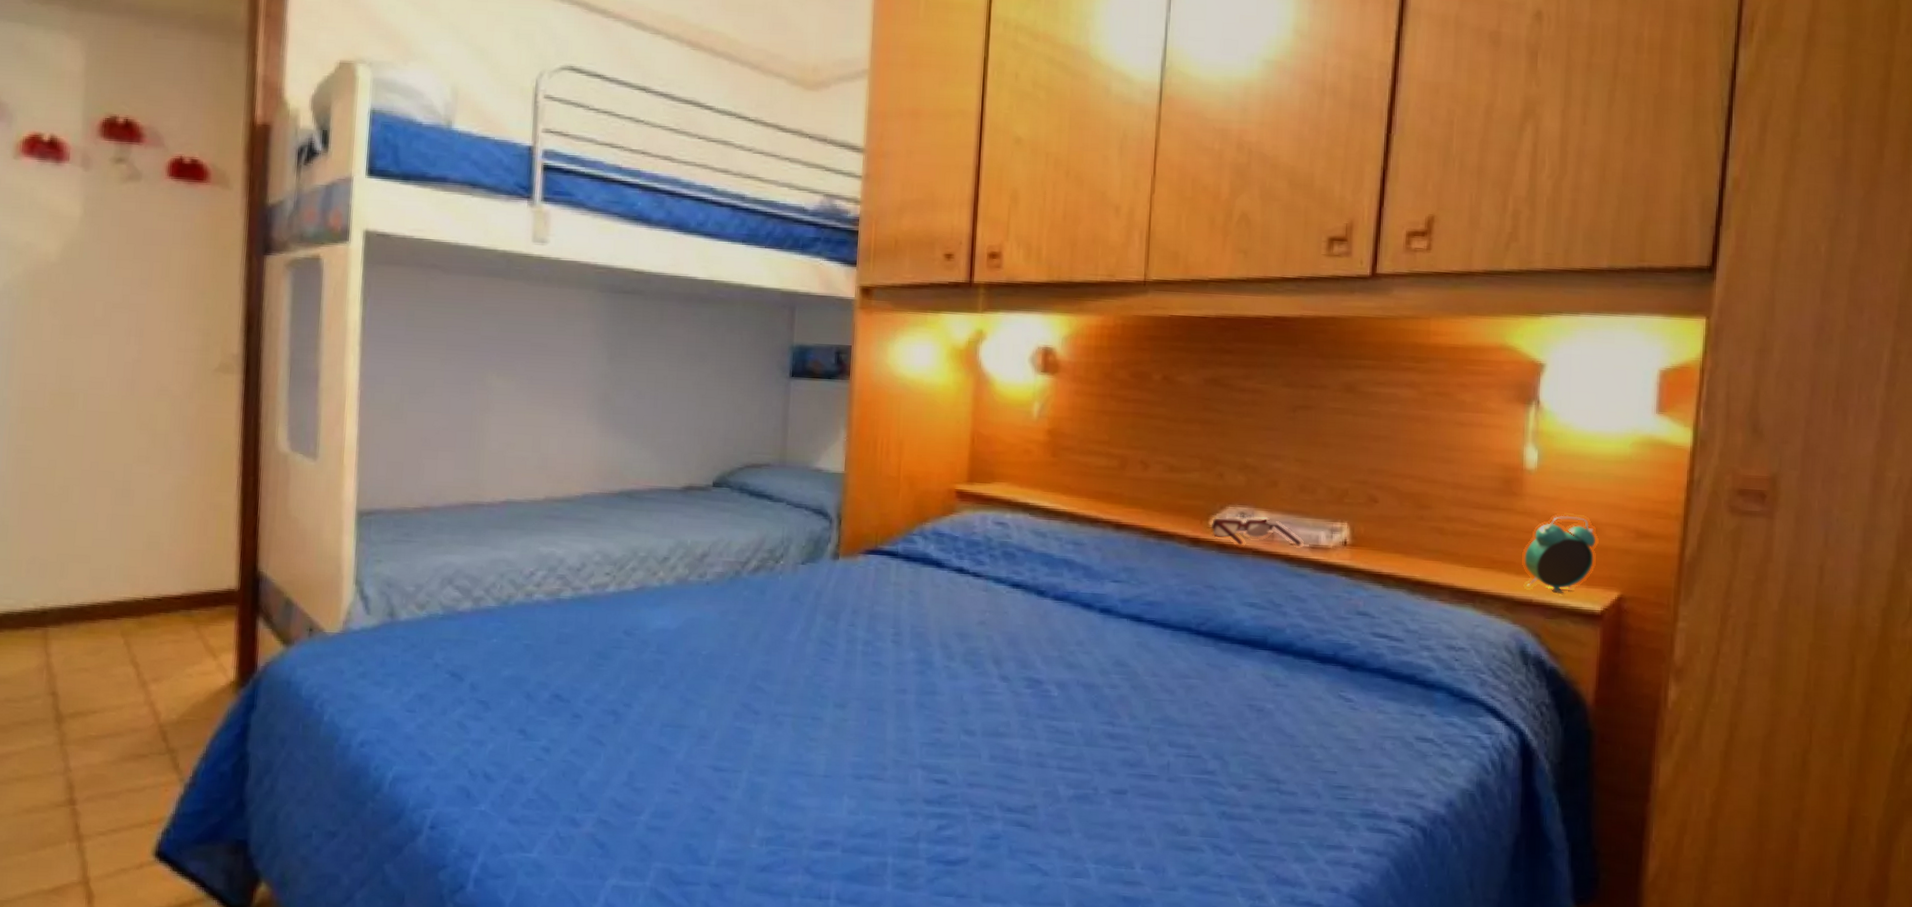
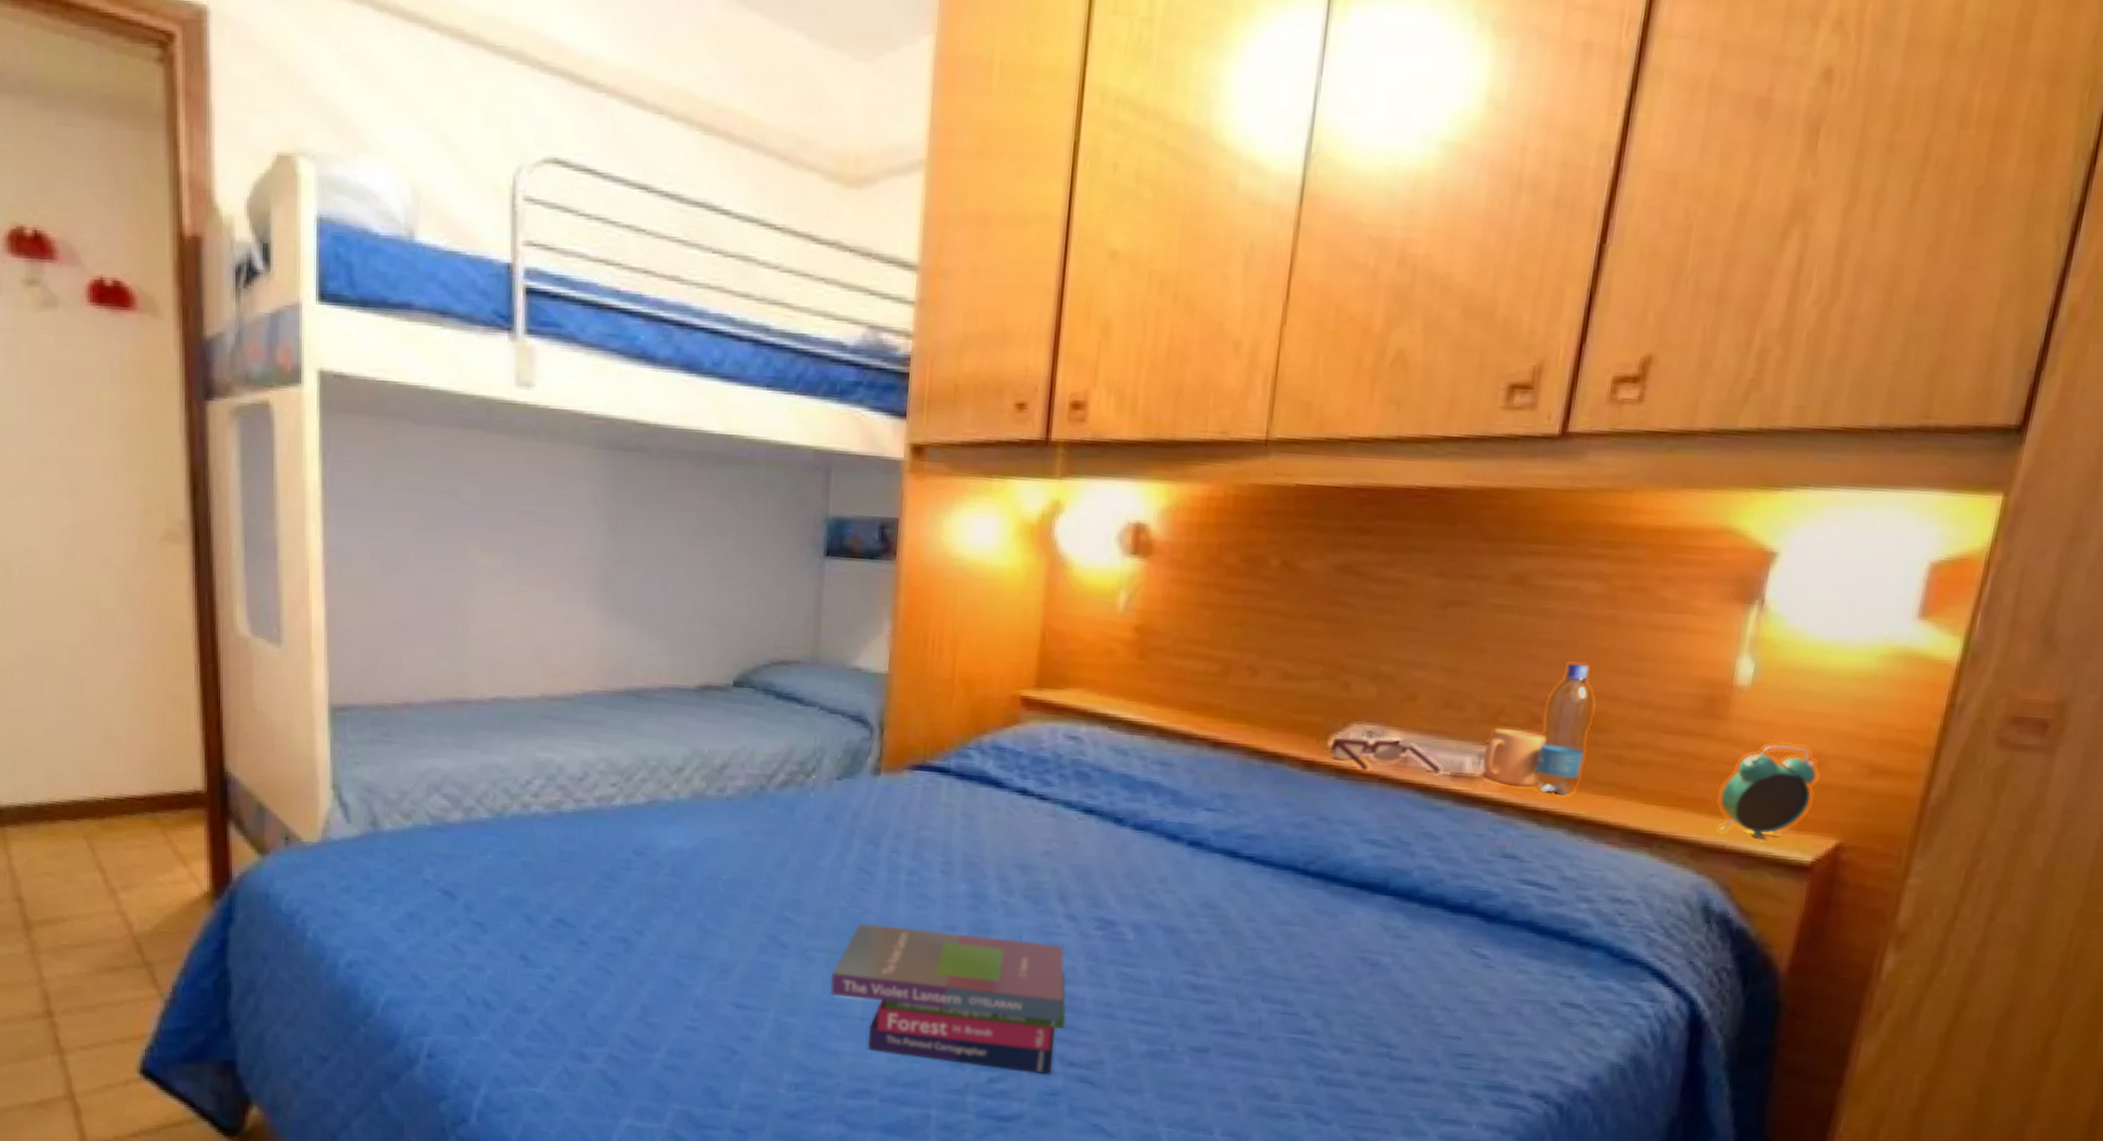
books: none [797,688,1003,821] -> present [830,922,1067,1075]
mug: none [1334,508,1382,556] -> present [1483,728,1545,787]
bottle: none [1376,454,1417,562] -> present [1533,664,1594,796]

